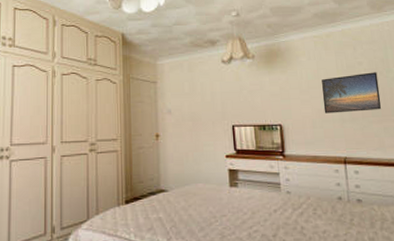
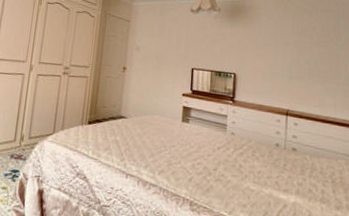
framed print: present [322,72,382,114] -> none [275,37,328,72]

